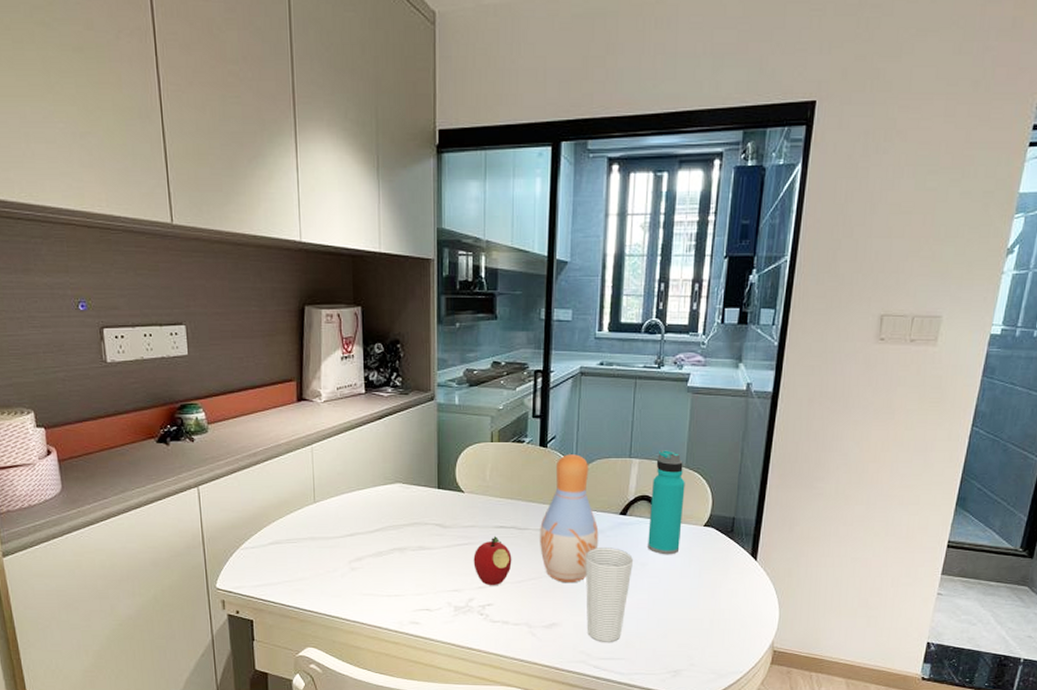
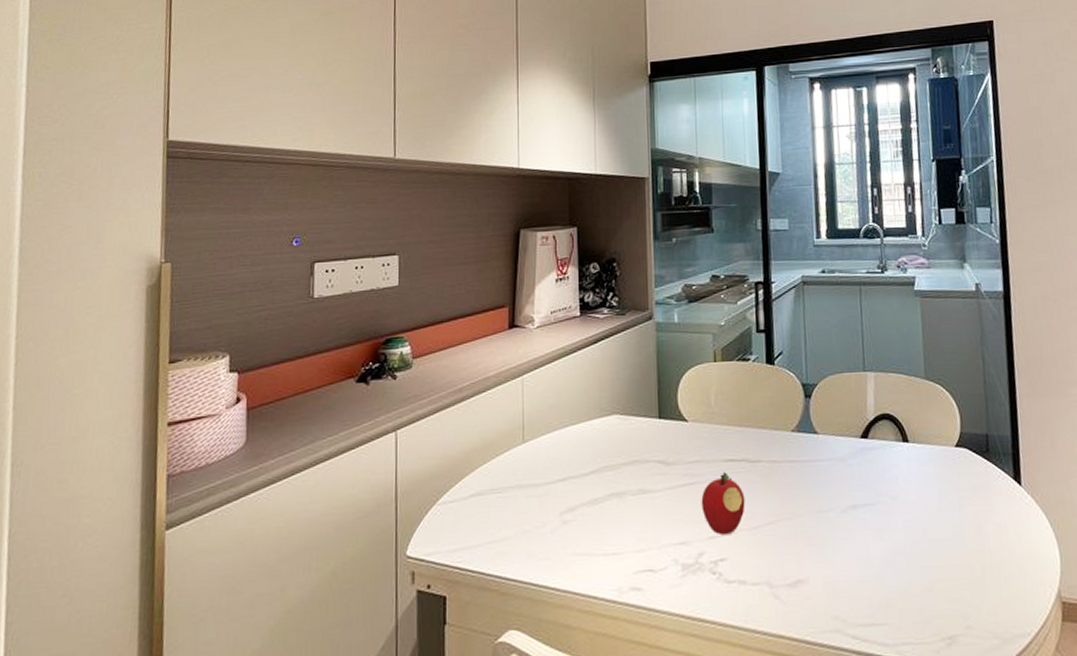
vase: present [540,454,599,583] -> none [774,371,841,527]
cup: present [585,548,634,643] -> none [827,479,883,604]
water bottle: present [648,450,685,555] -> none [892,360,933,485]

